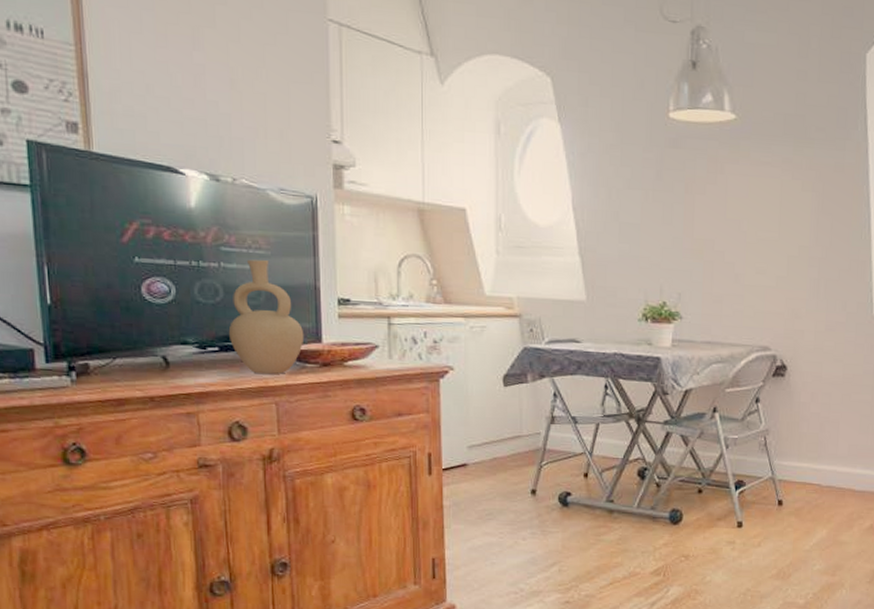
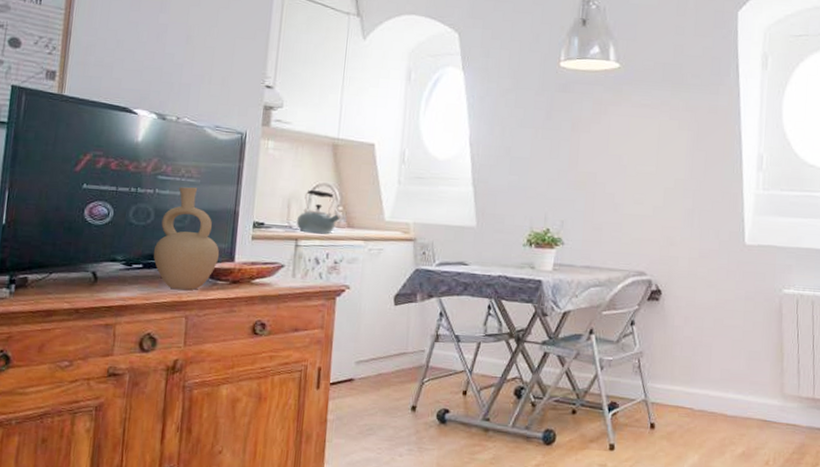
kettle: none [386,262,438,311] -> present [296,190,343,235]

